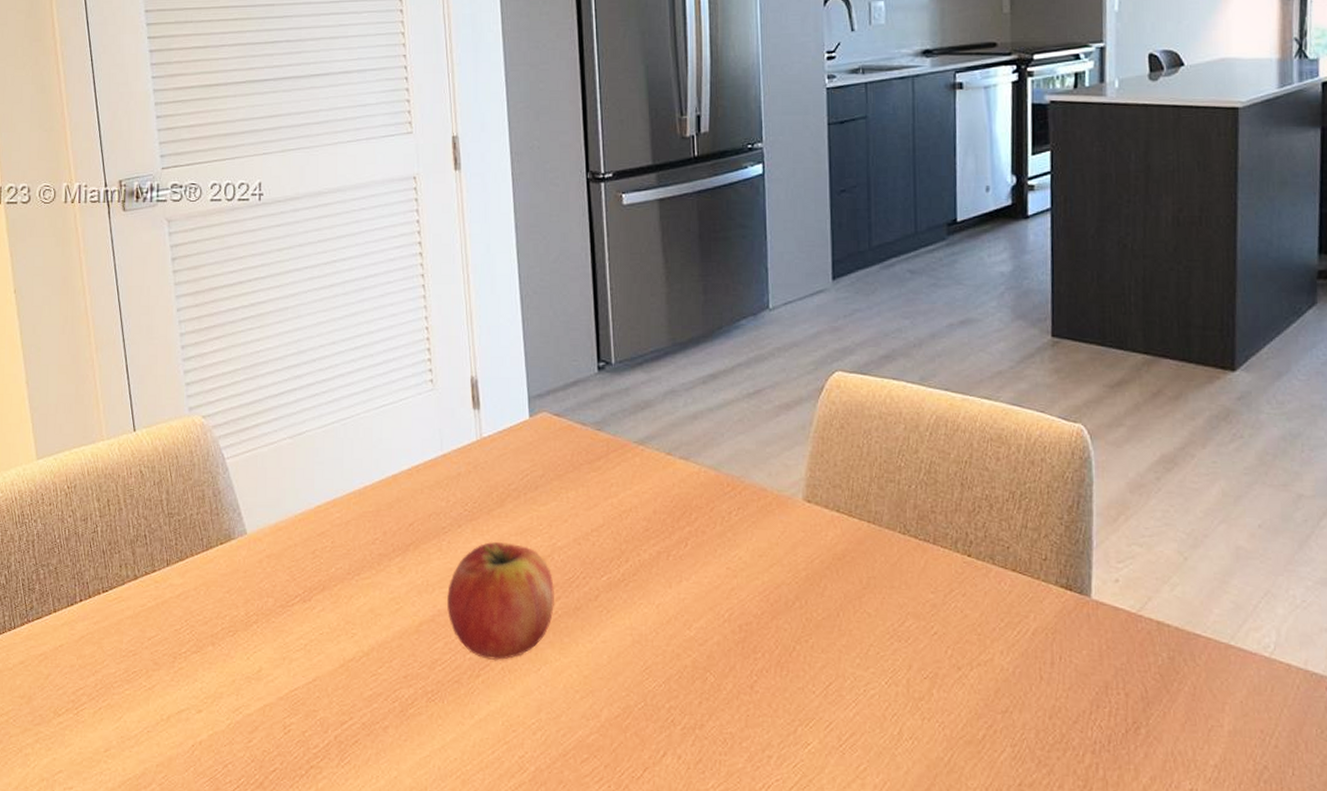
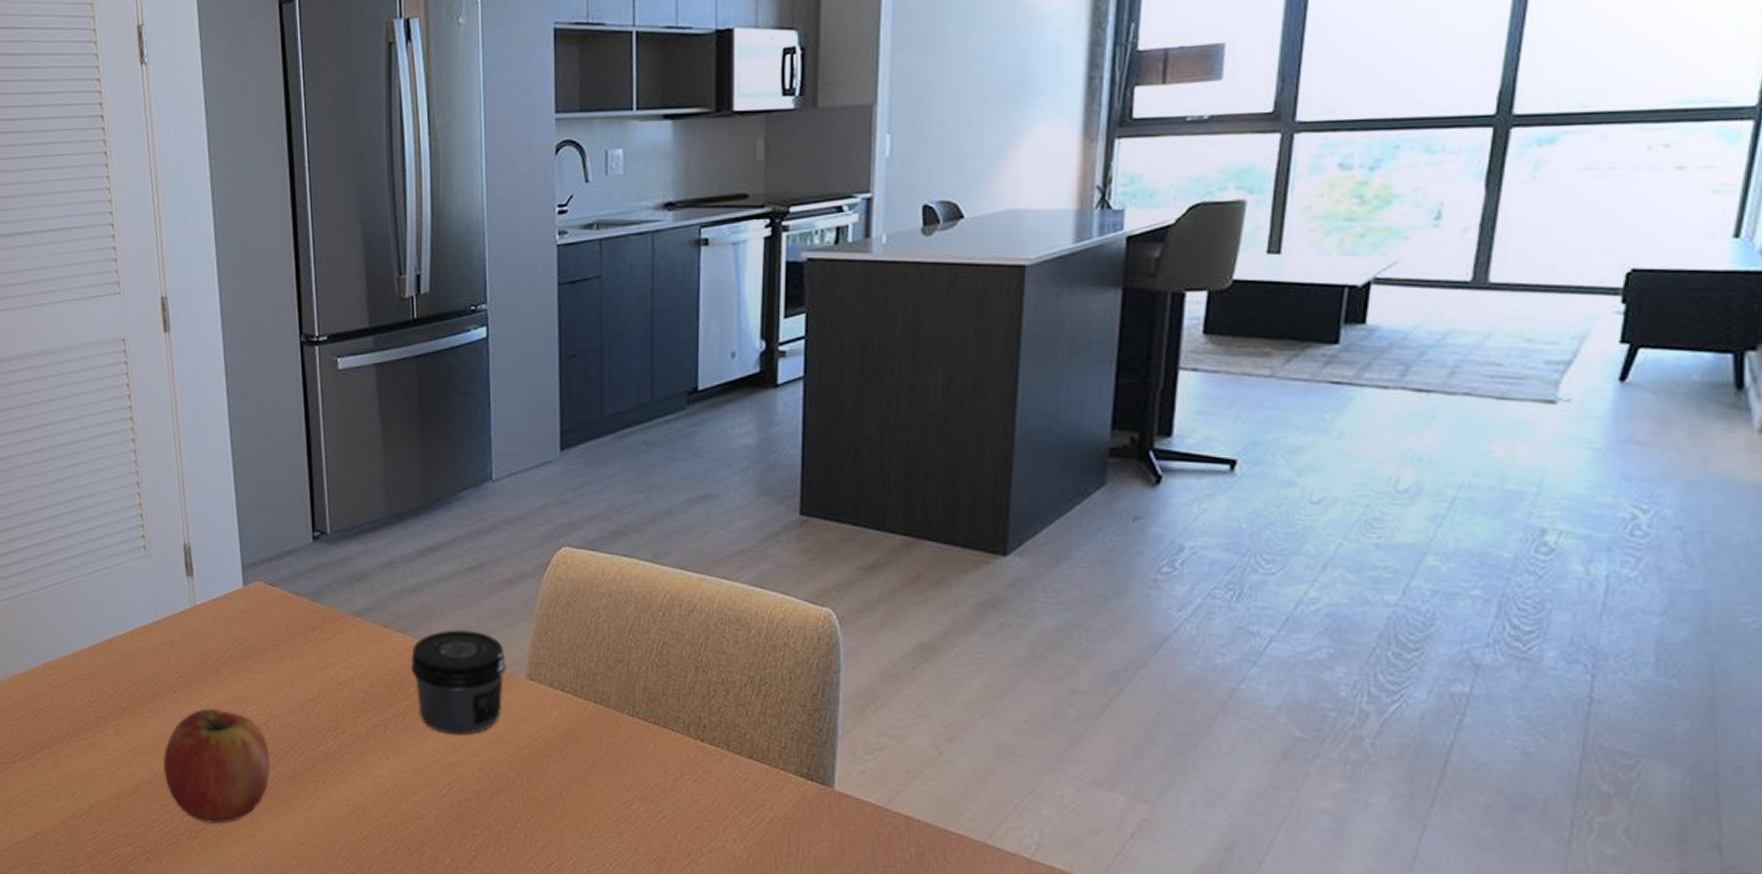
jar: none [693,454,784,559] -> present [411,629,506,735]

